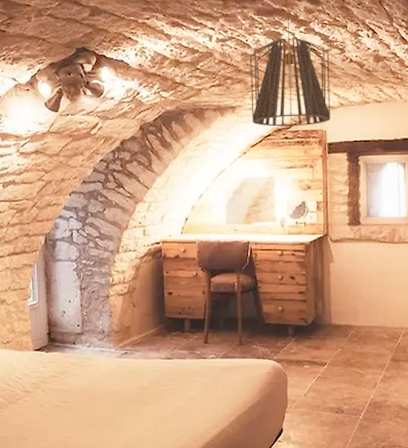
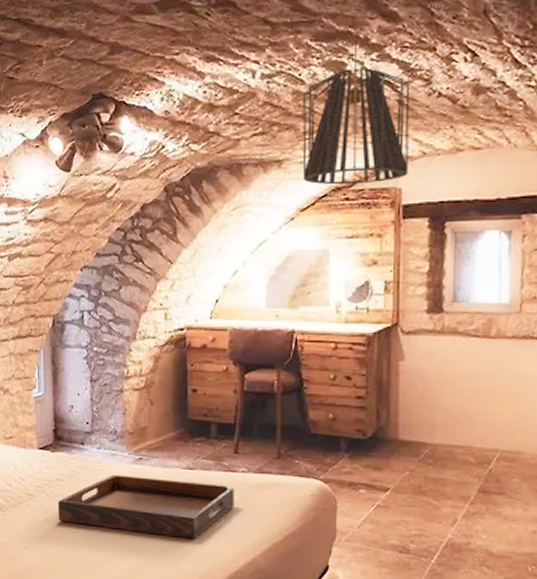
serving tray: none [52,368,206,418] -> present [57,474,234,540]

